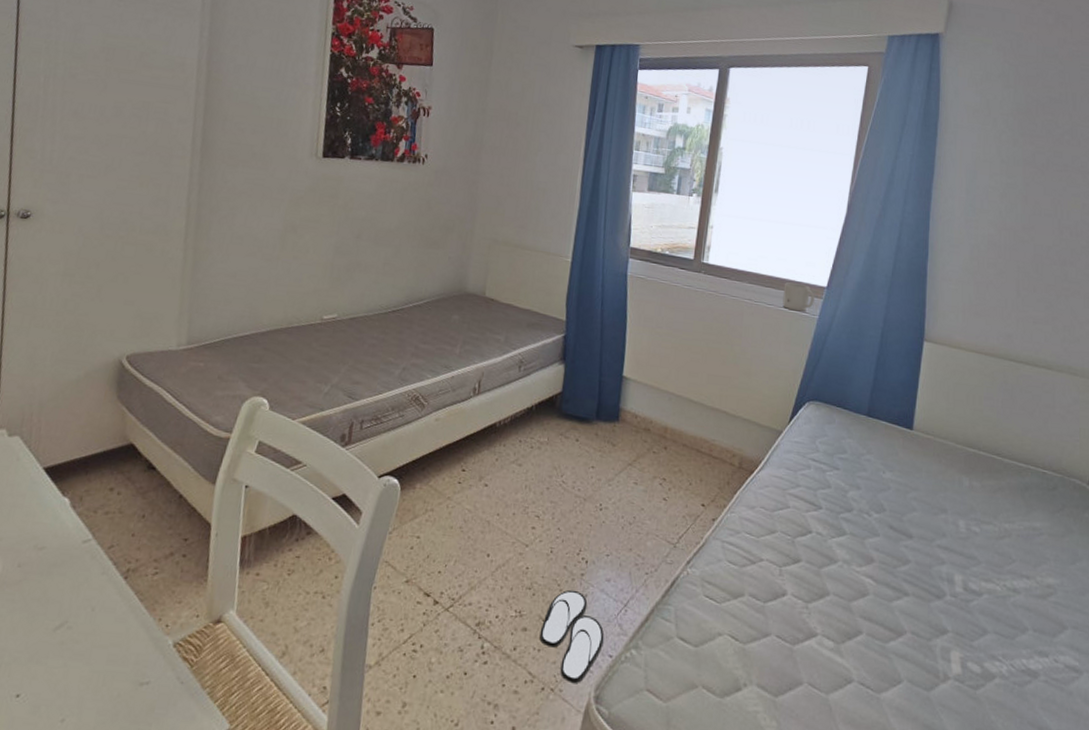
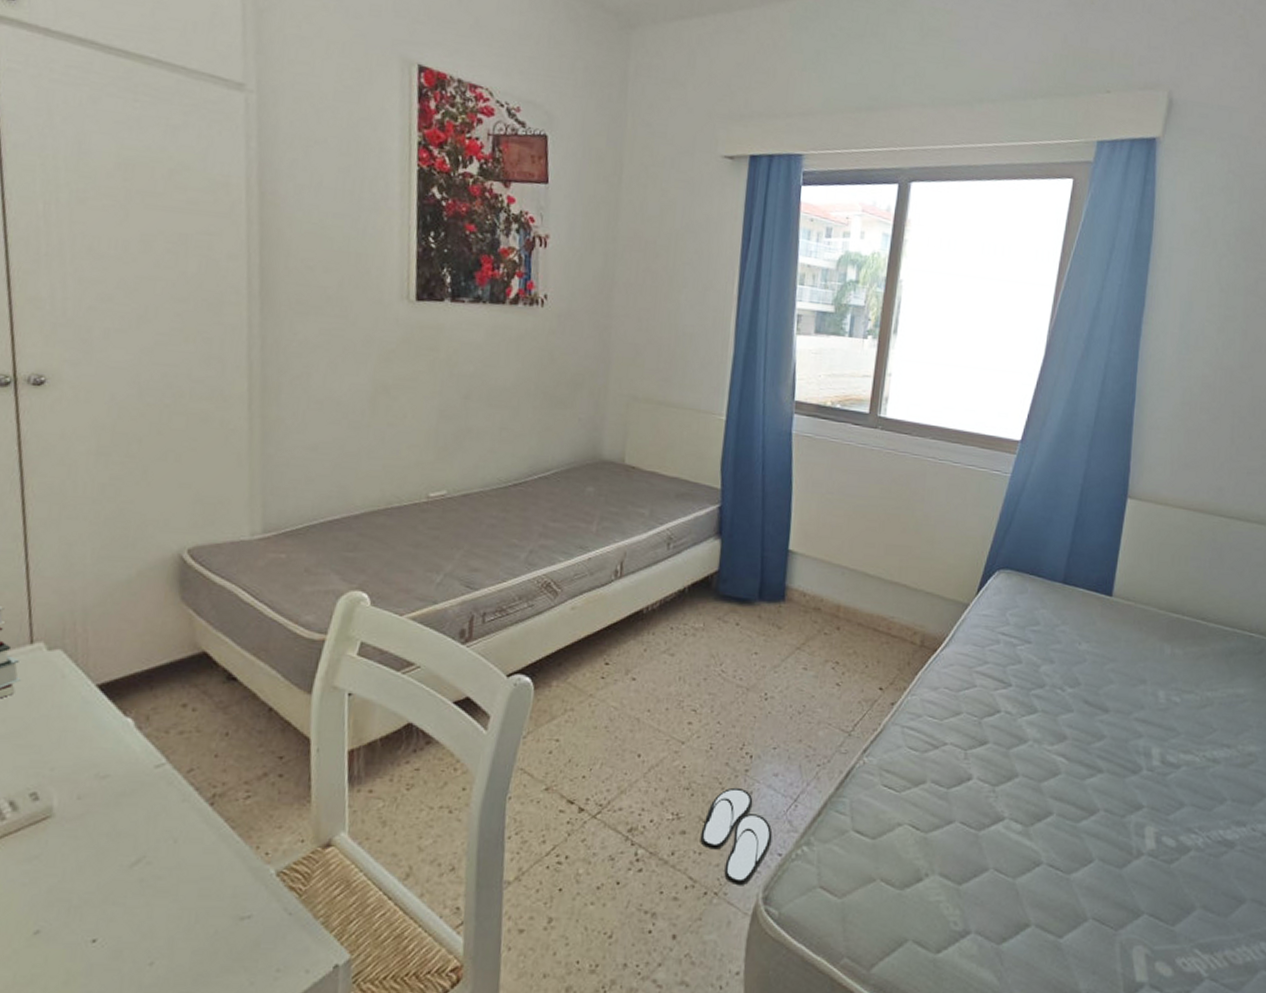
mug: present [782,282,815,312] -> none [970,437,1007,470]

